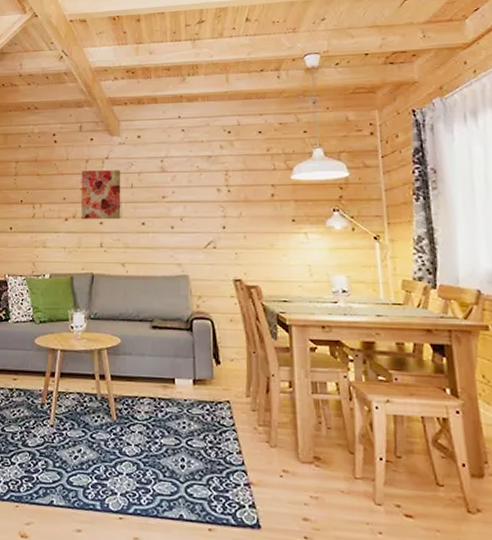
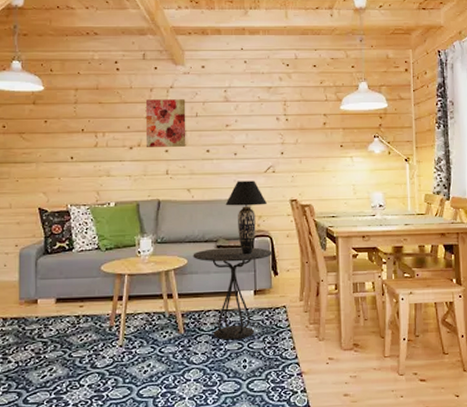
side table: none [126,329,214,434] -> present [193,247,273,340]
table lamp: none [161,256,208,339] -> present [225,180,268,255]

